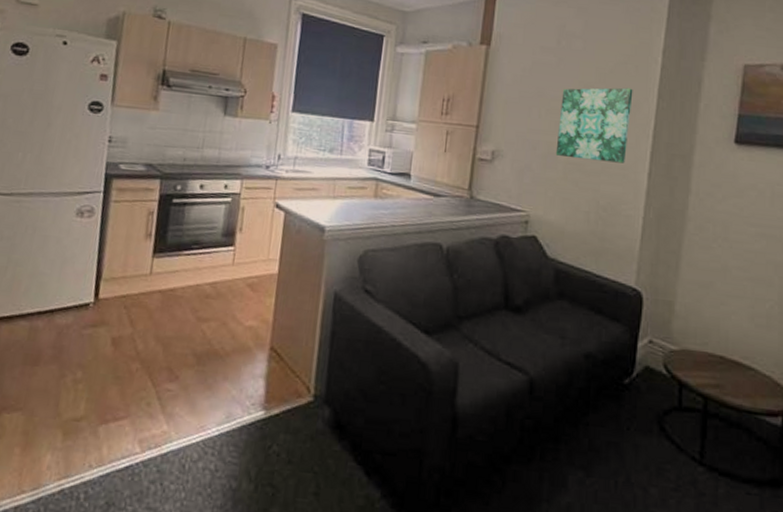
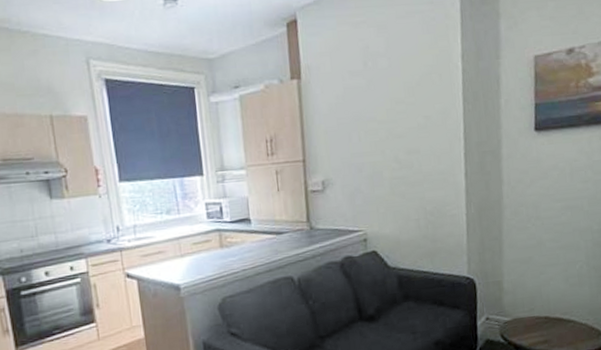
wall art: present [555,87,633,164] -> none [377,97,443,173]

